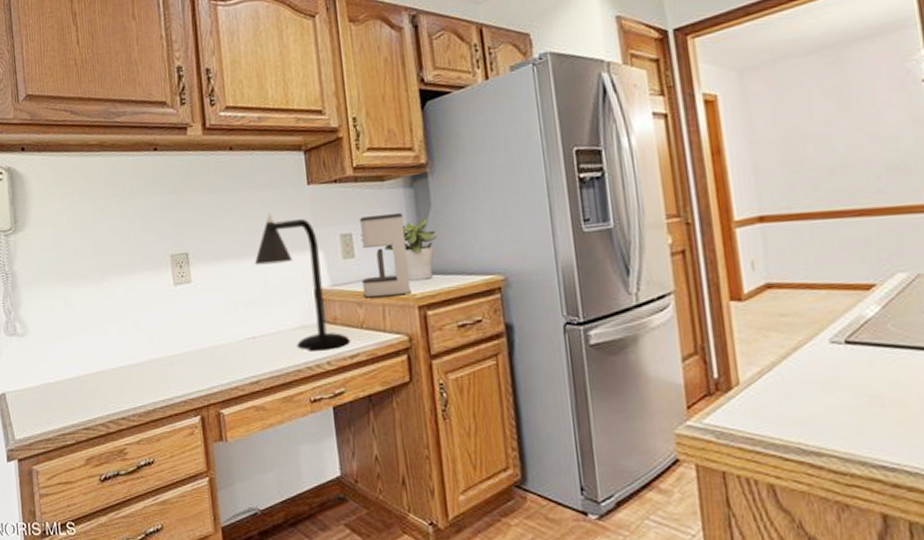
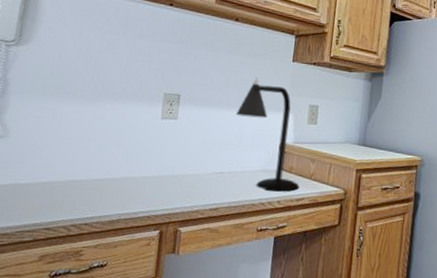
coffee maker: present [359,213,411,298] -> none [317,95,360,160]
potted plant: present [385,217,437,281] -> none [341,105,381,151]

